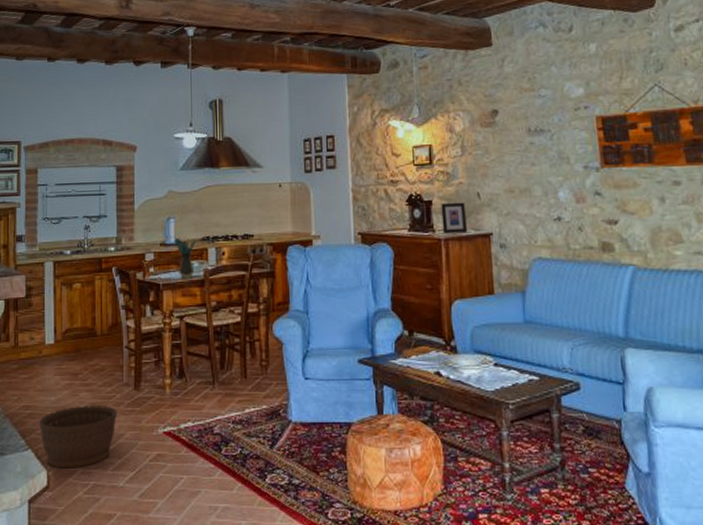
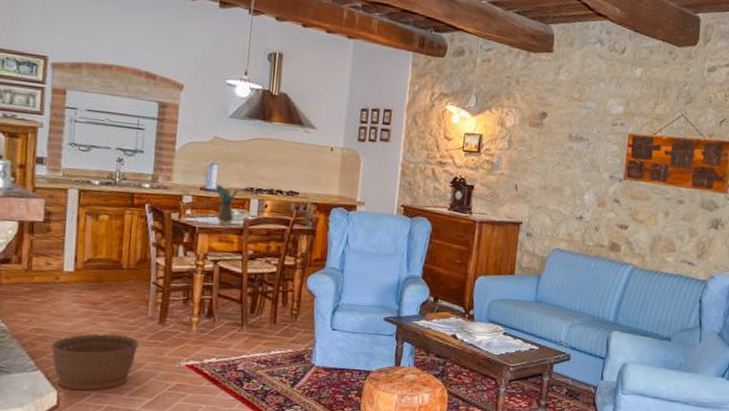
picture frame: present [441,202,467,234] -> none [479,189,503,219]

